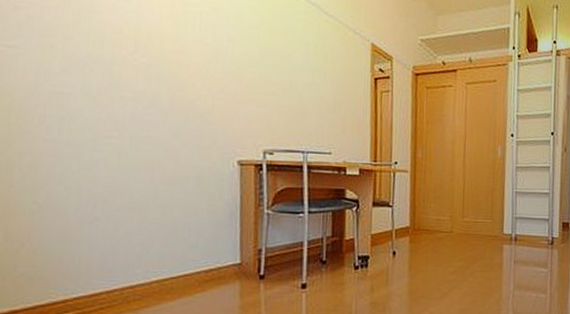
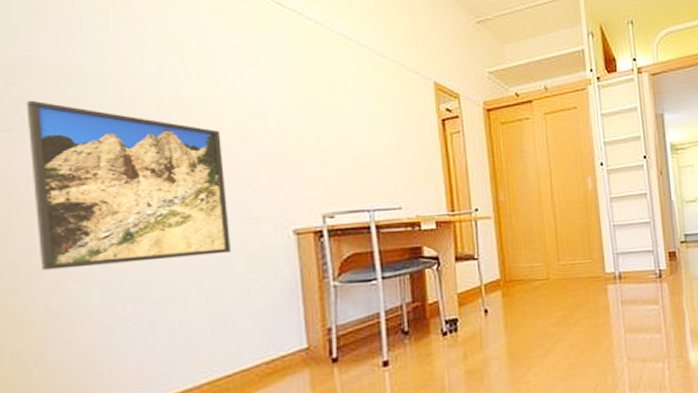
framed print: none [28,22,186,174] -> present [26,100,231,271]

